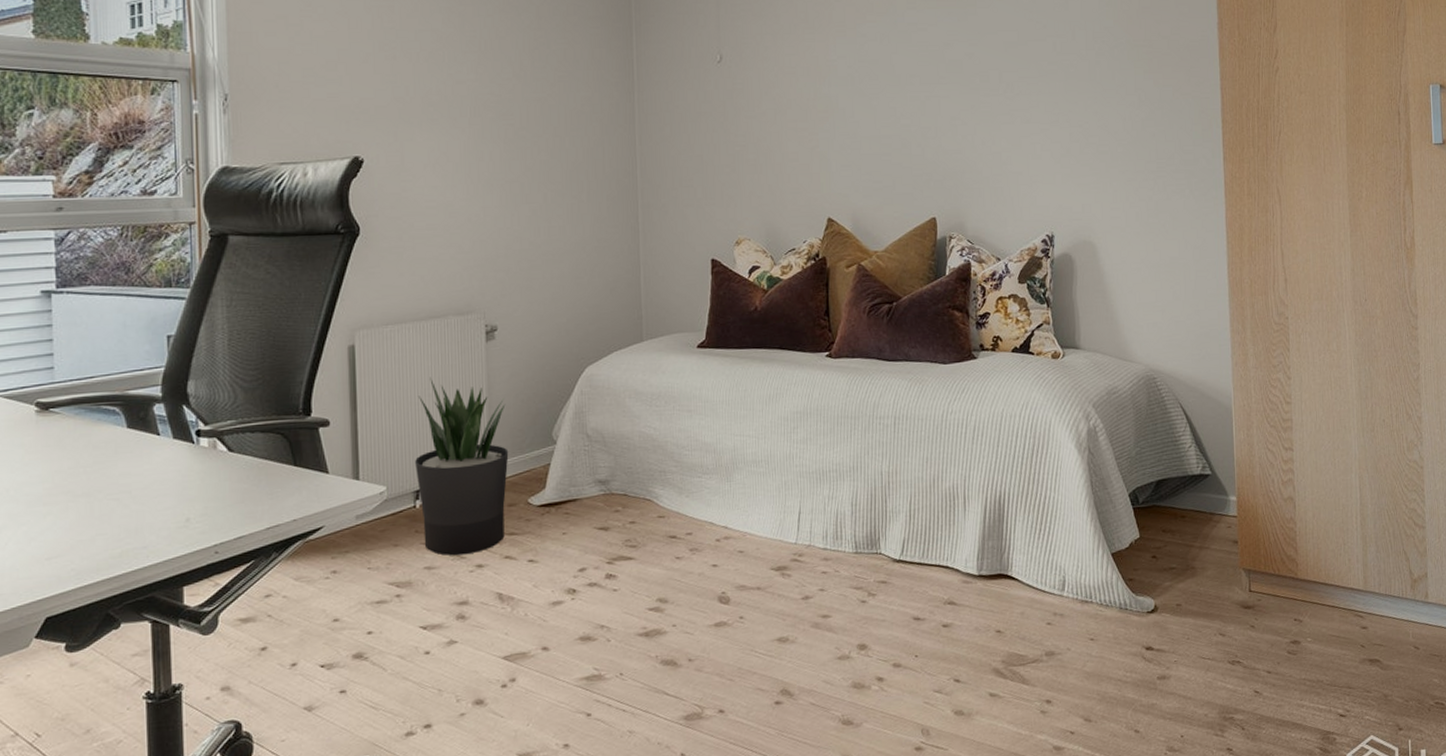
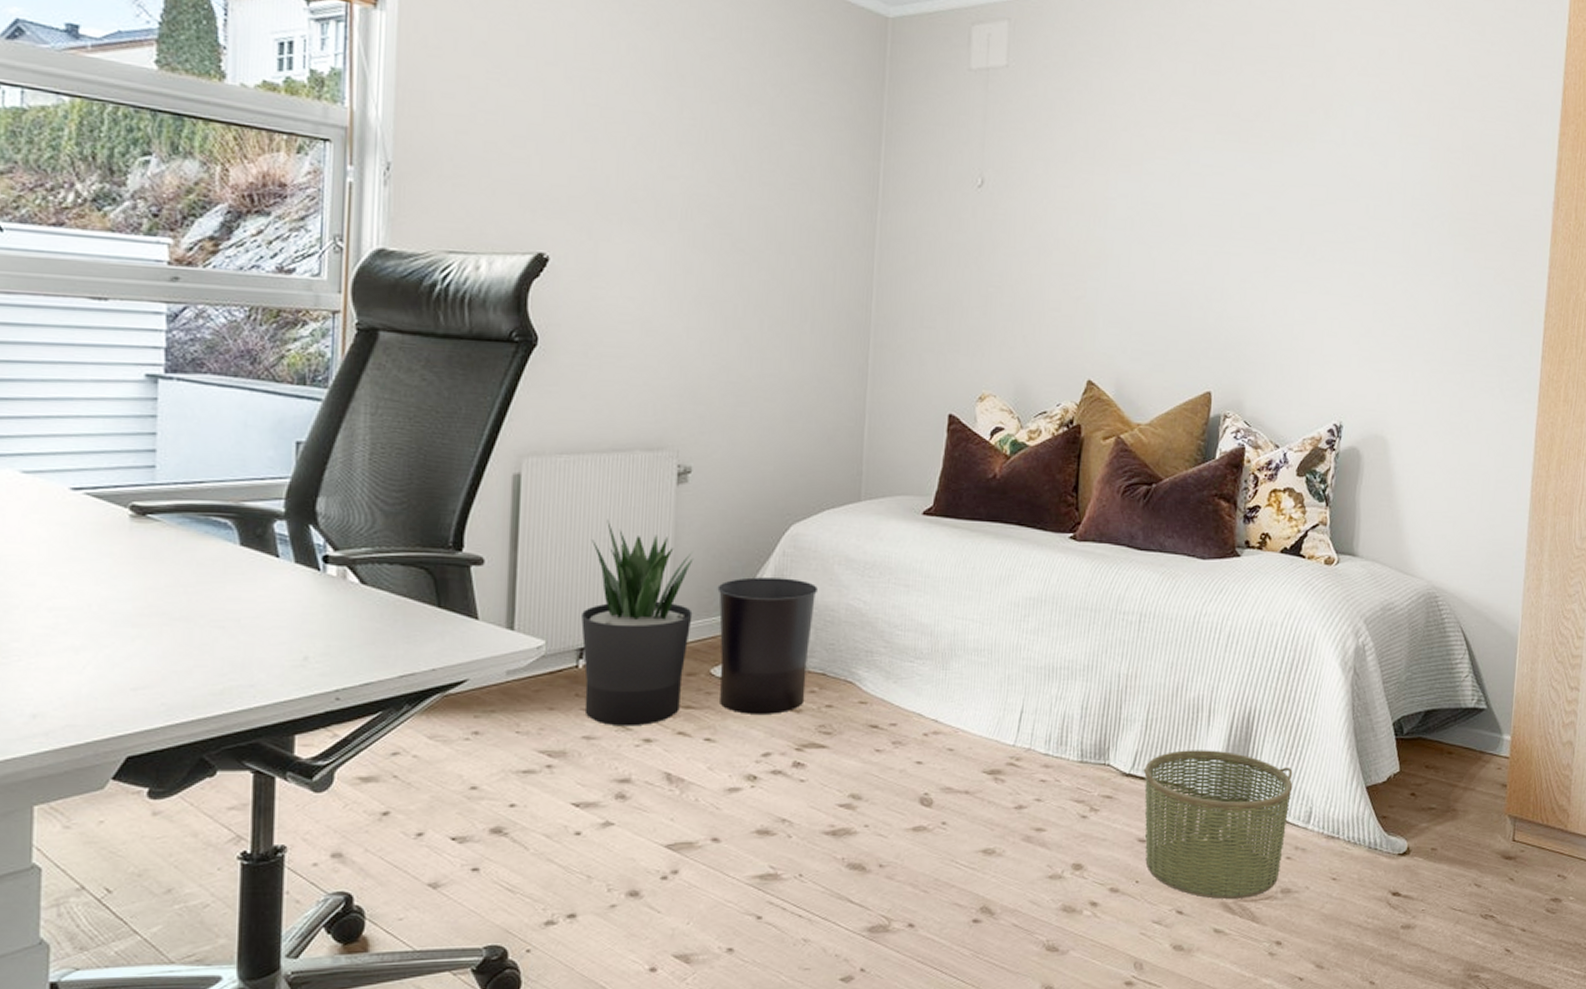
waste bin: none [528,413,613,536] -> present [717,577,817,714]
basket: none [911,532,1046,666] -> present [1143,750,1293,899]

